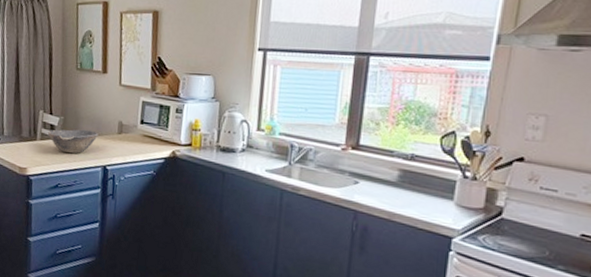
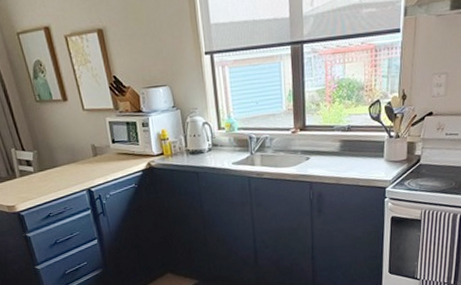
bowl: present [47,129,99,154] -> none [25,158,75,184]

